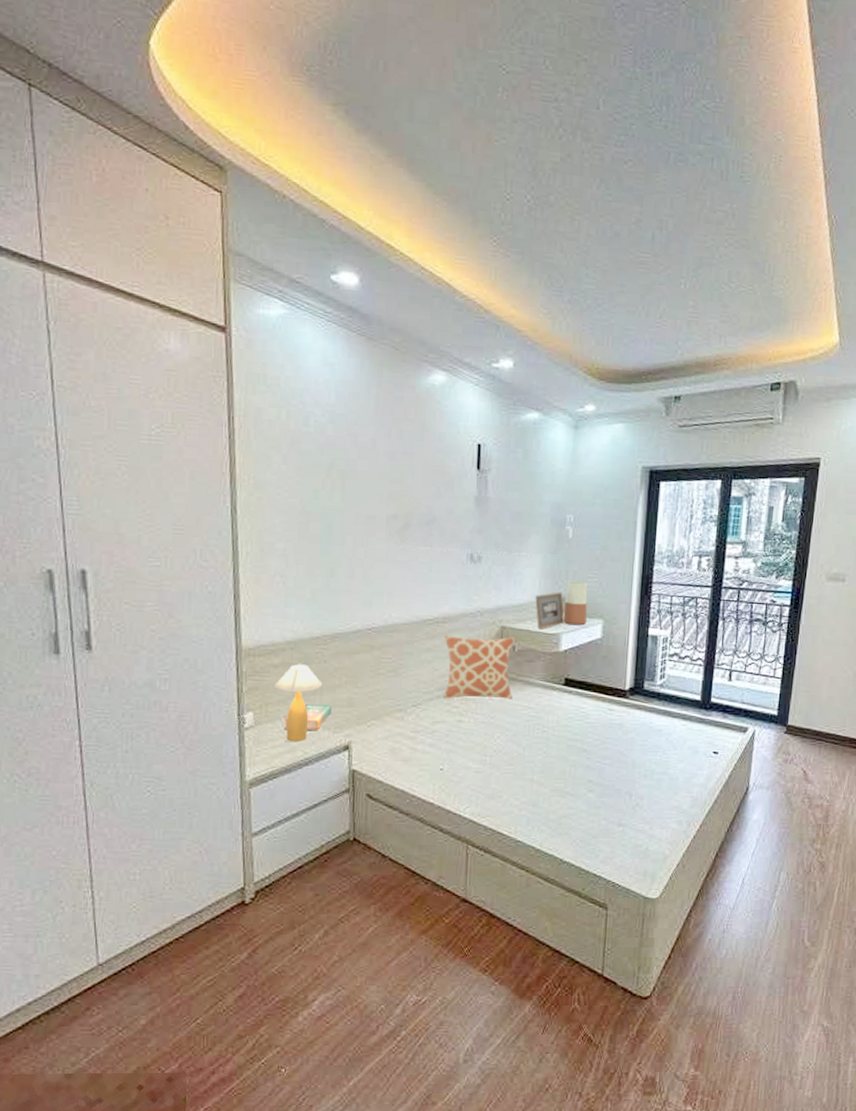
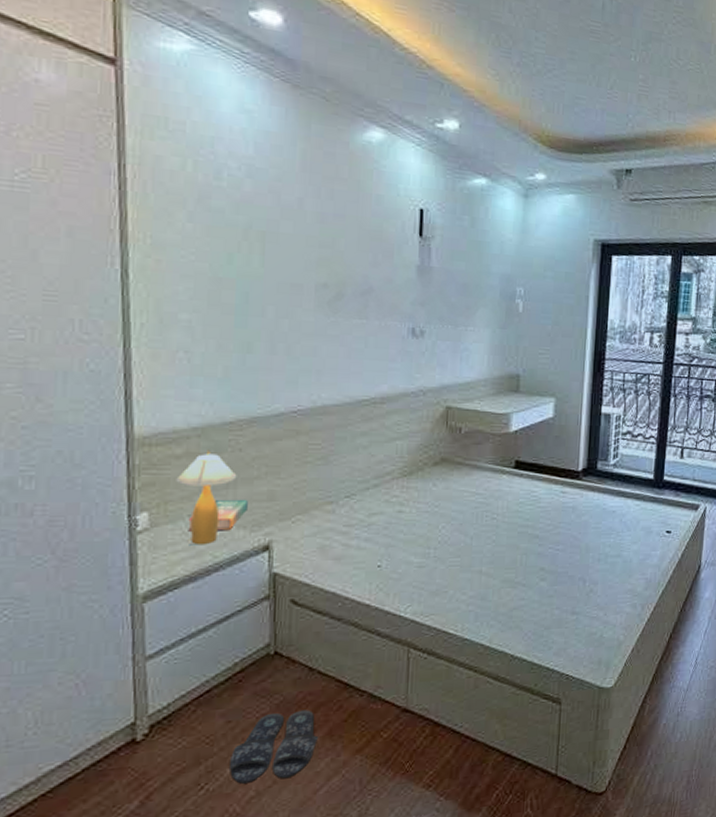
slippers: none [318,891,391,949] -> present [230,709,319,784]
pillow: present [443,635,515,699] -> none [380,417,461,488]
picture frame: present [535,592,564,629] -> none [483,369,515,409]
vase: present [563,580,588,626] -> none [513,357,539,405]

